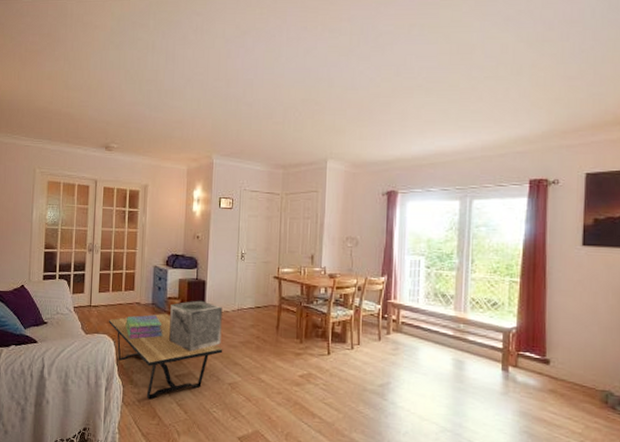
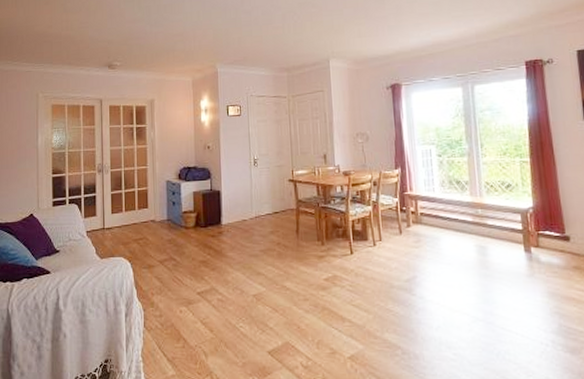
coffee table: present [108,313,223,400] -> none [123,228,245,321]
stack of books: present [124,314,163,339] -> none [140,231,182,259]
decorative box: present [169,300,223,352] -> none [187,211,242,266]

